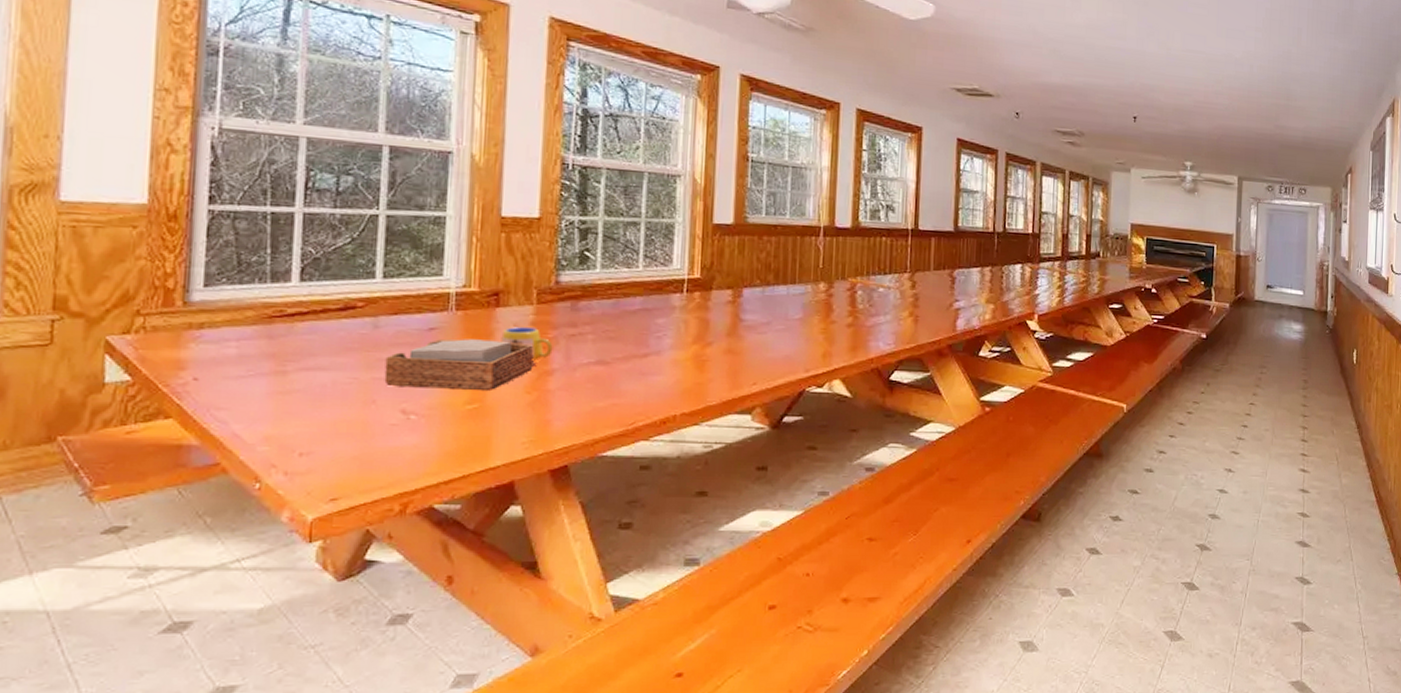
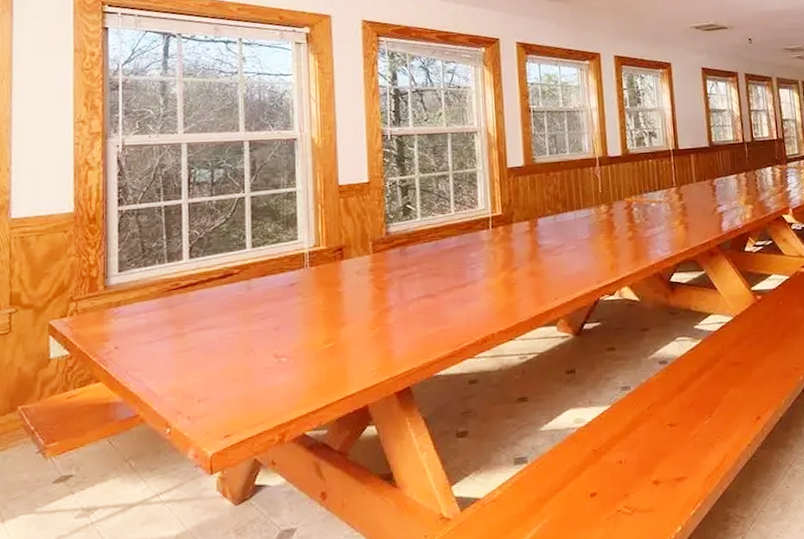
napkin holder: present [384,339,534,392] -> none [259,287,375,337]
mug: present [501,327,553,365] -> none [347,273,389,305]

